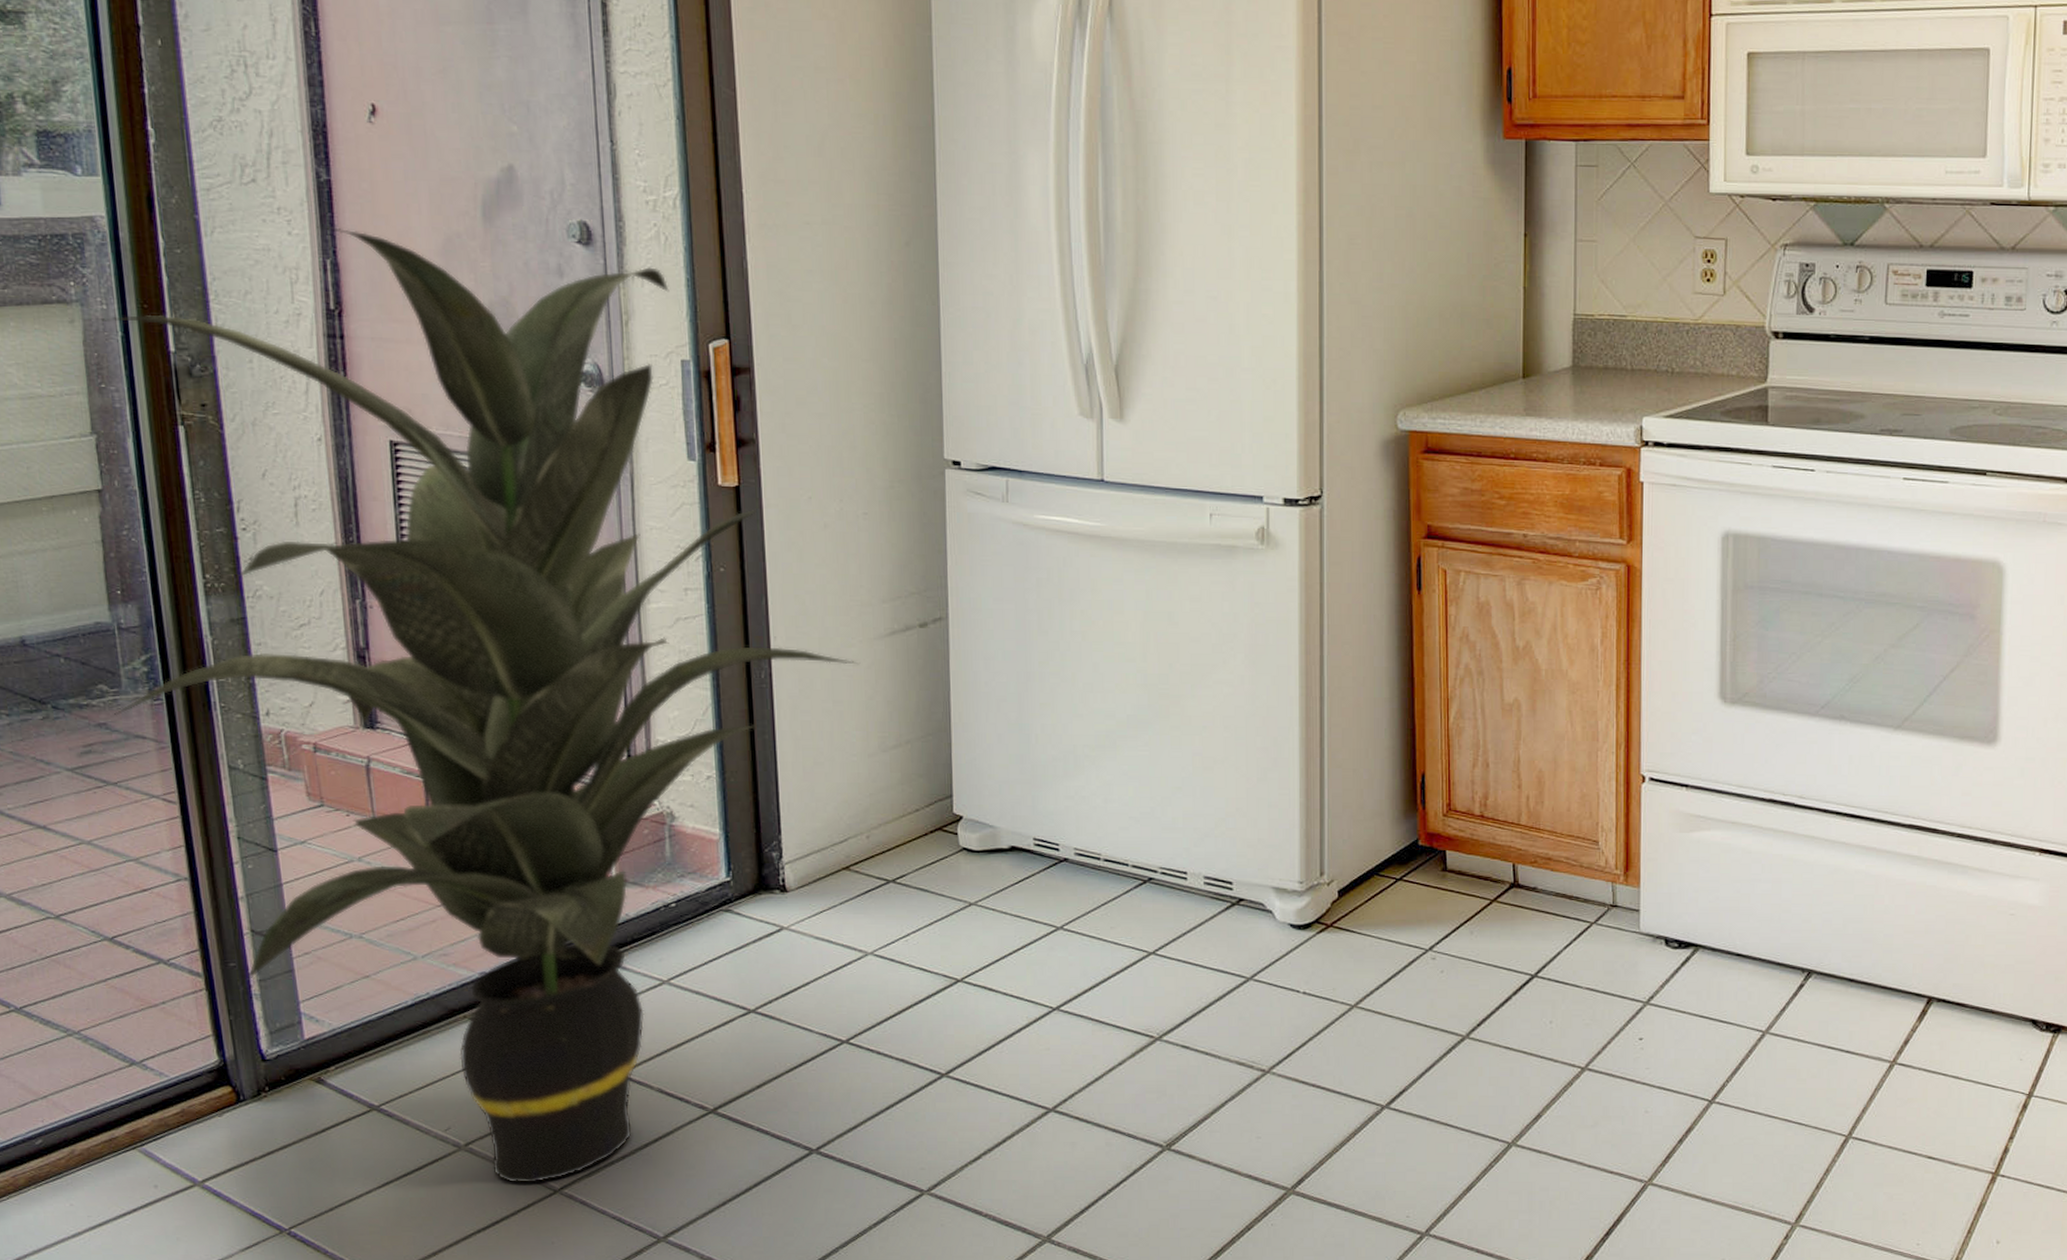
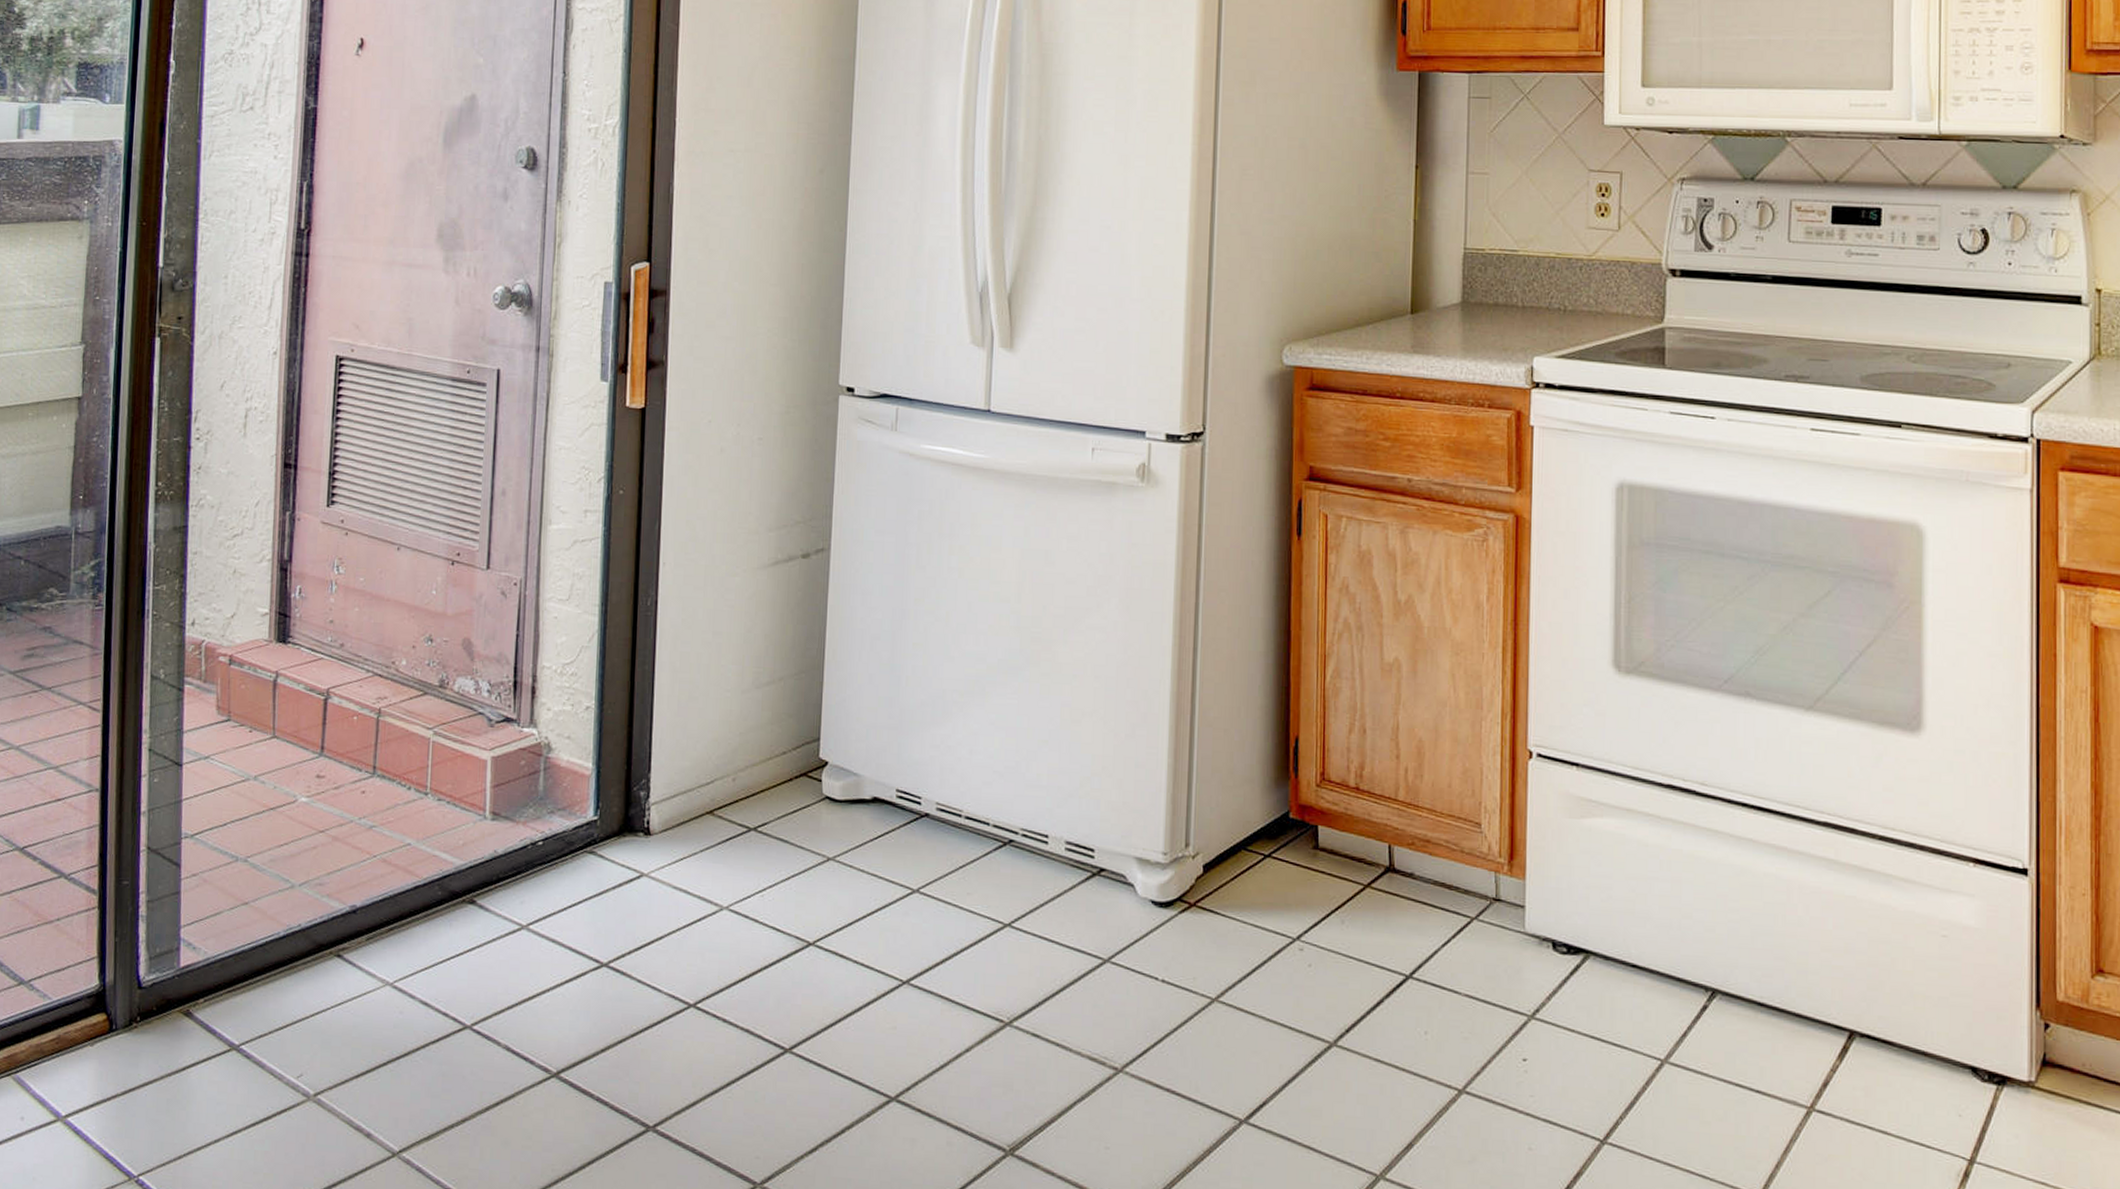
indoor plant: present [99,227,861,1183] -> none [59,151,743,1144]

